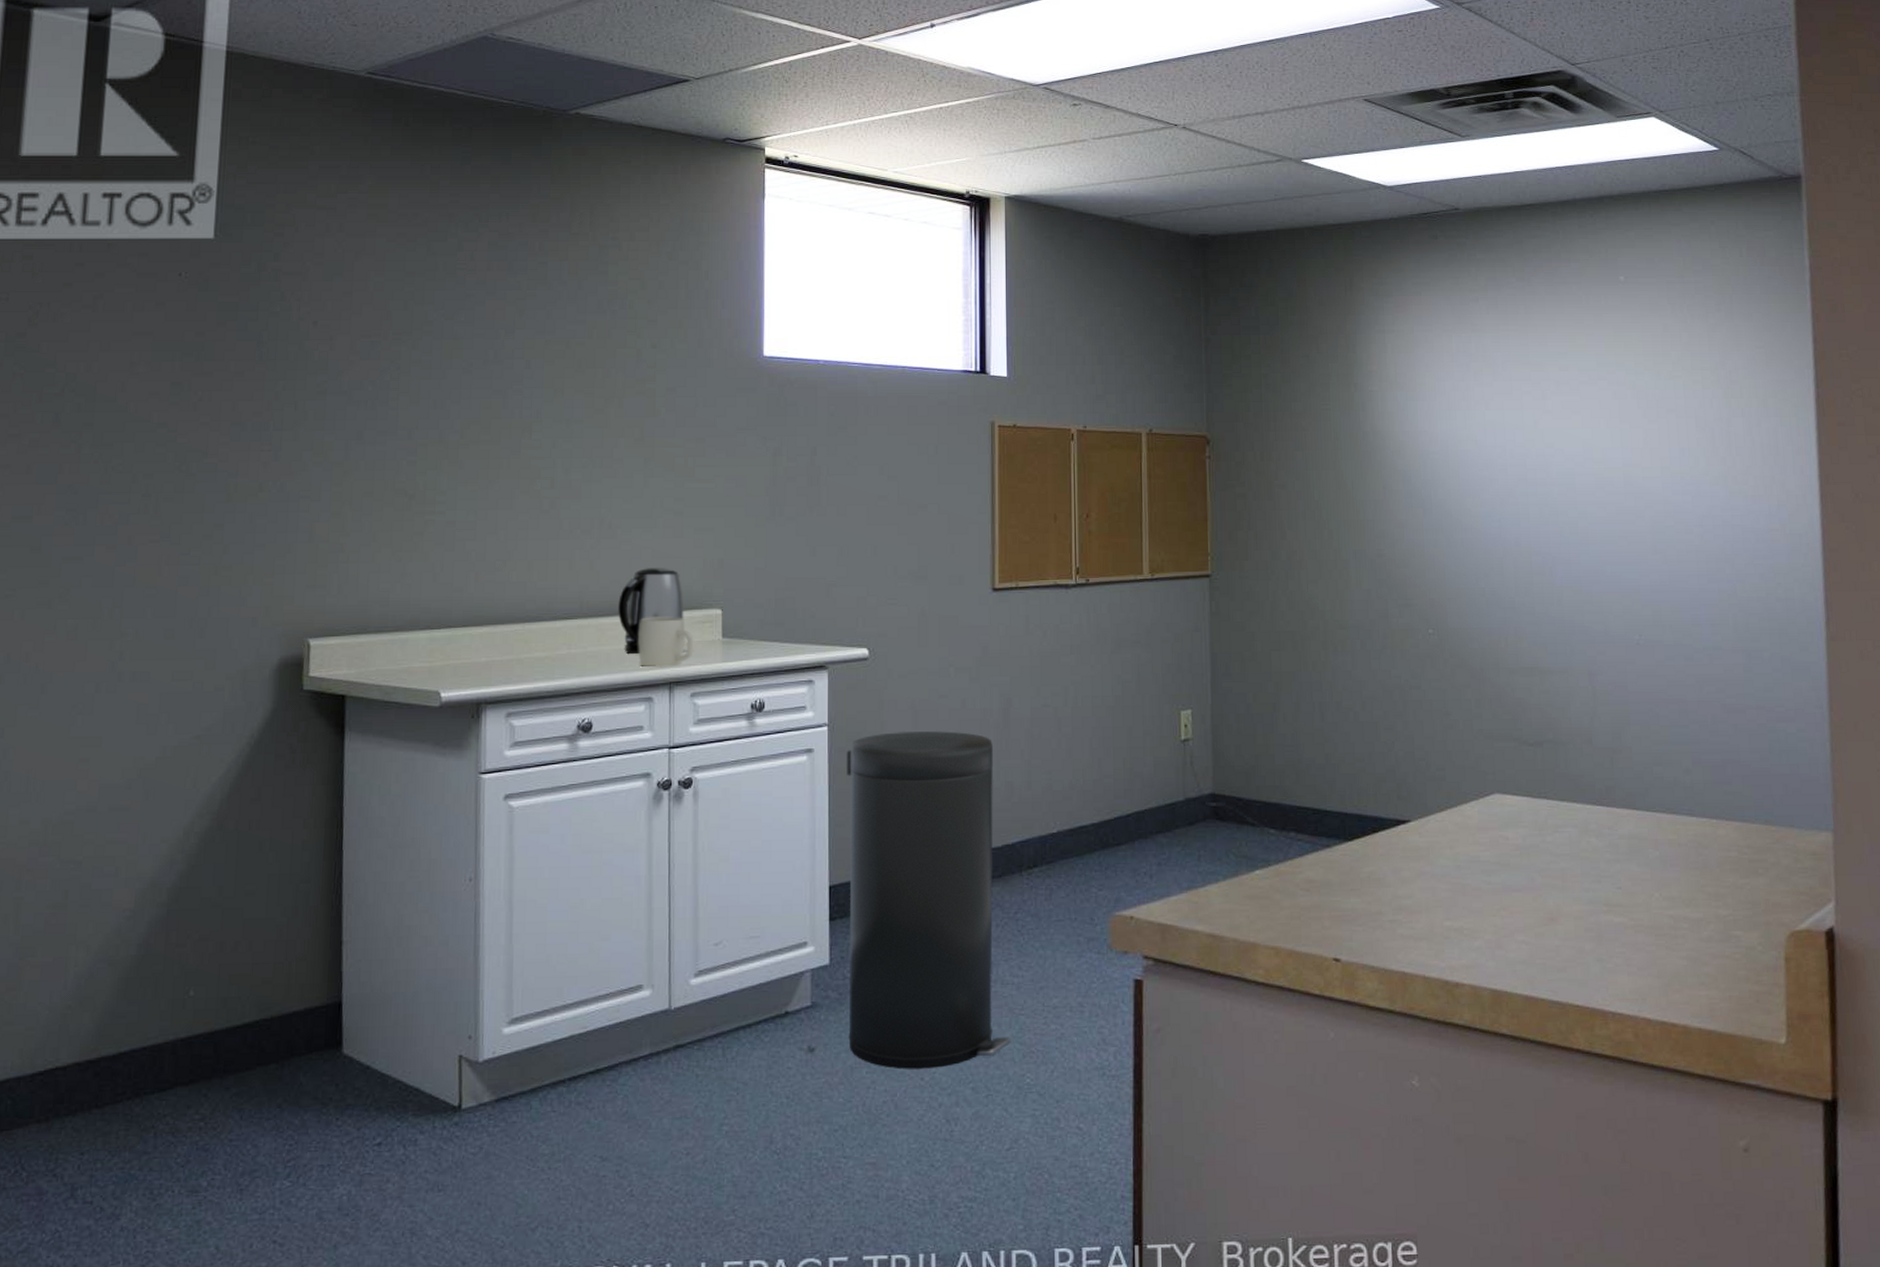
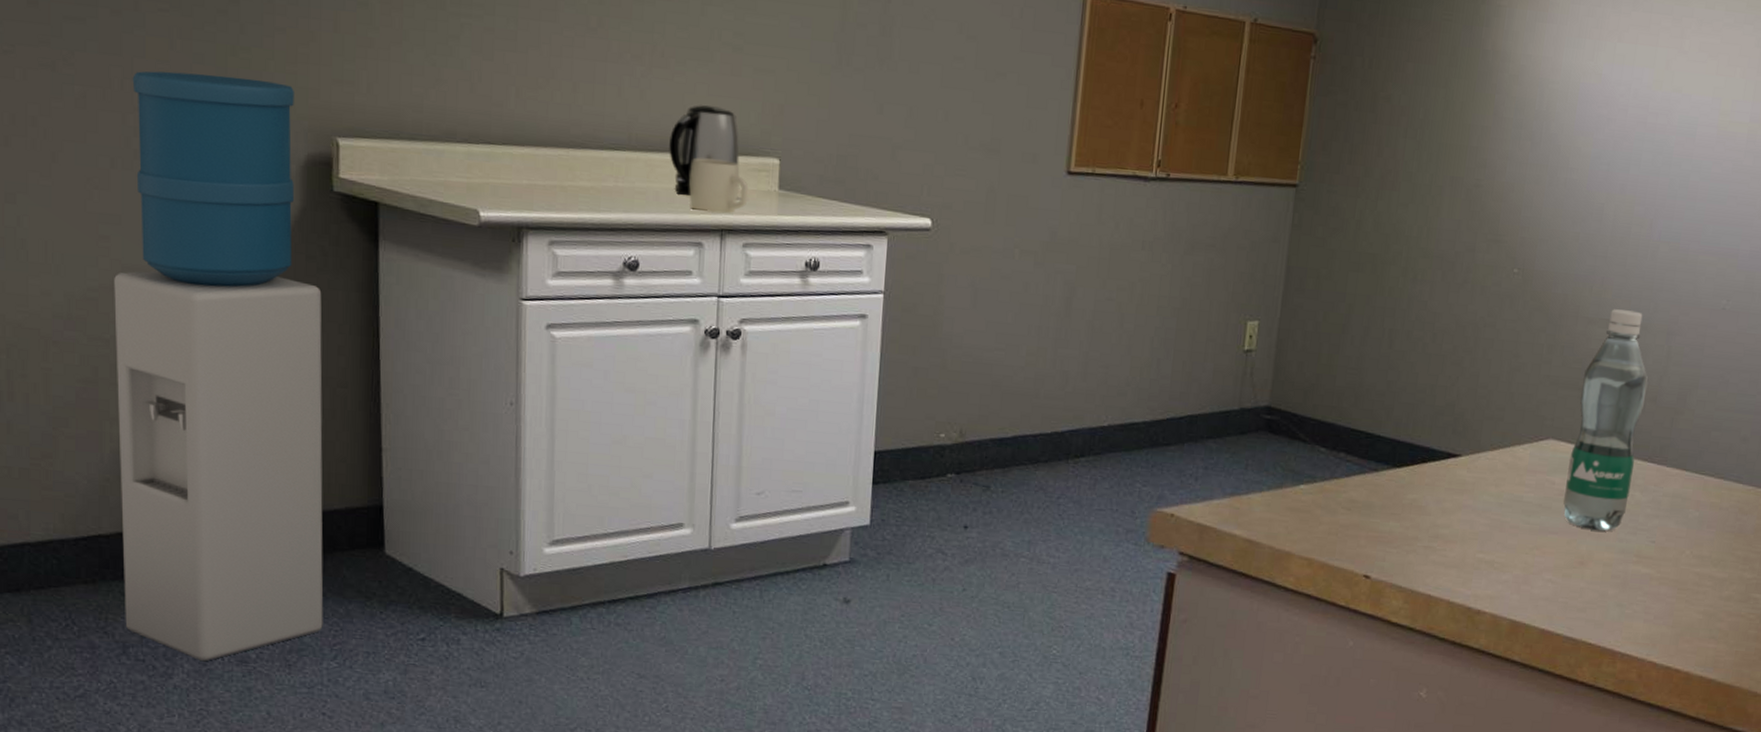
water cooler: none [75,594,289,1197] -> present [114,71,324,662]
pedal bin: present [846,731,1011,1069] -> none [883,308,1053,631]
bottle: none [1515,656,1585,882] -> present [1563,309,1649,531]

